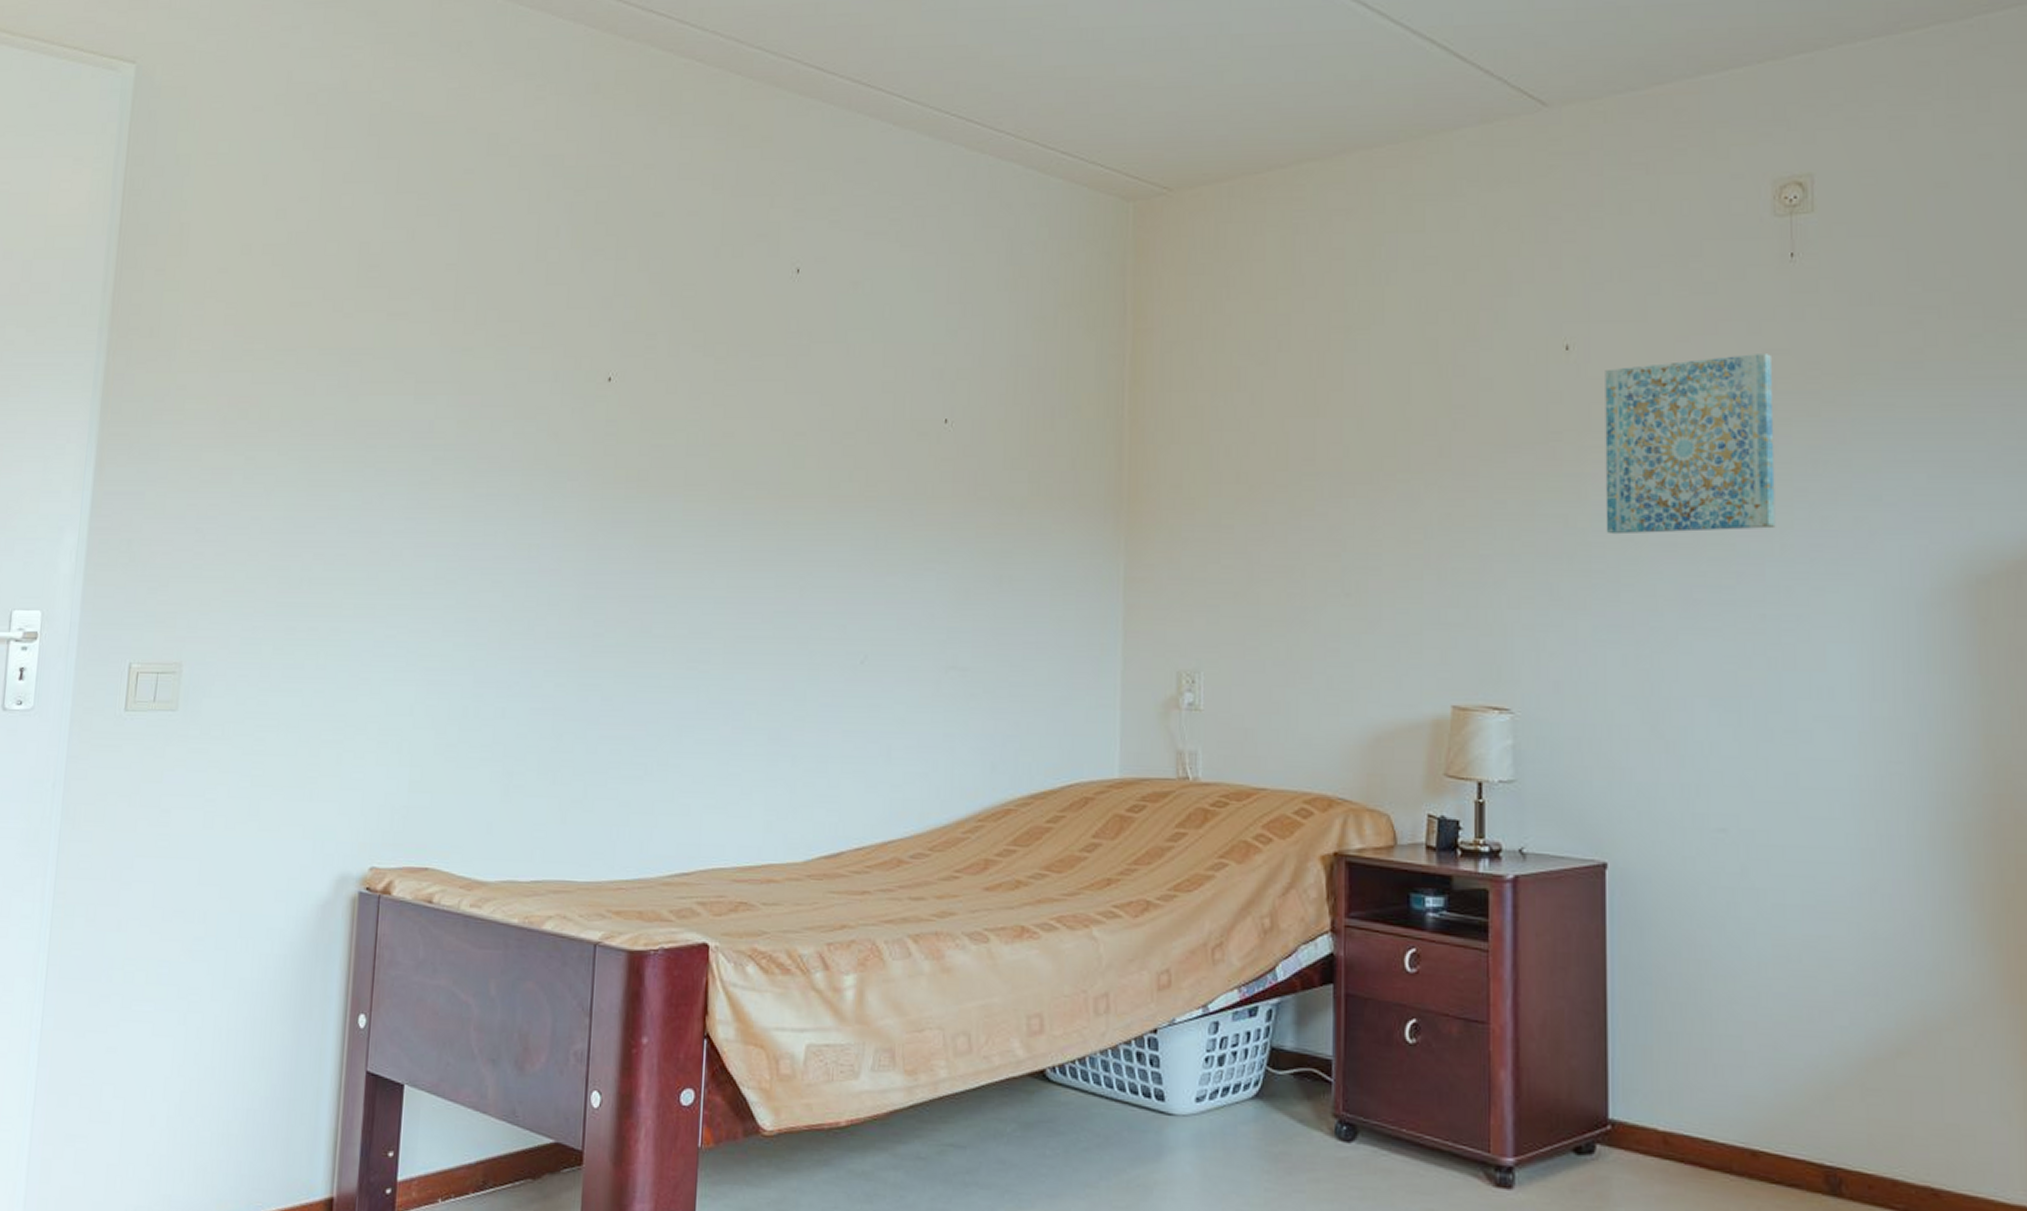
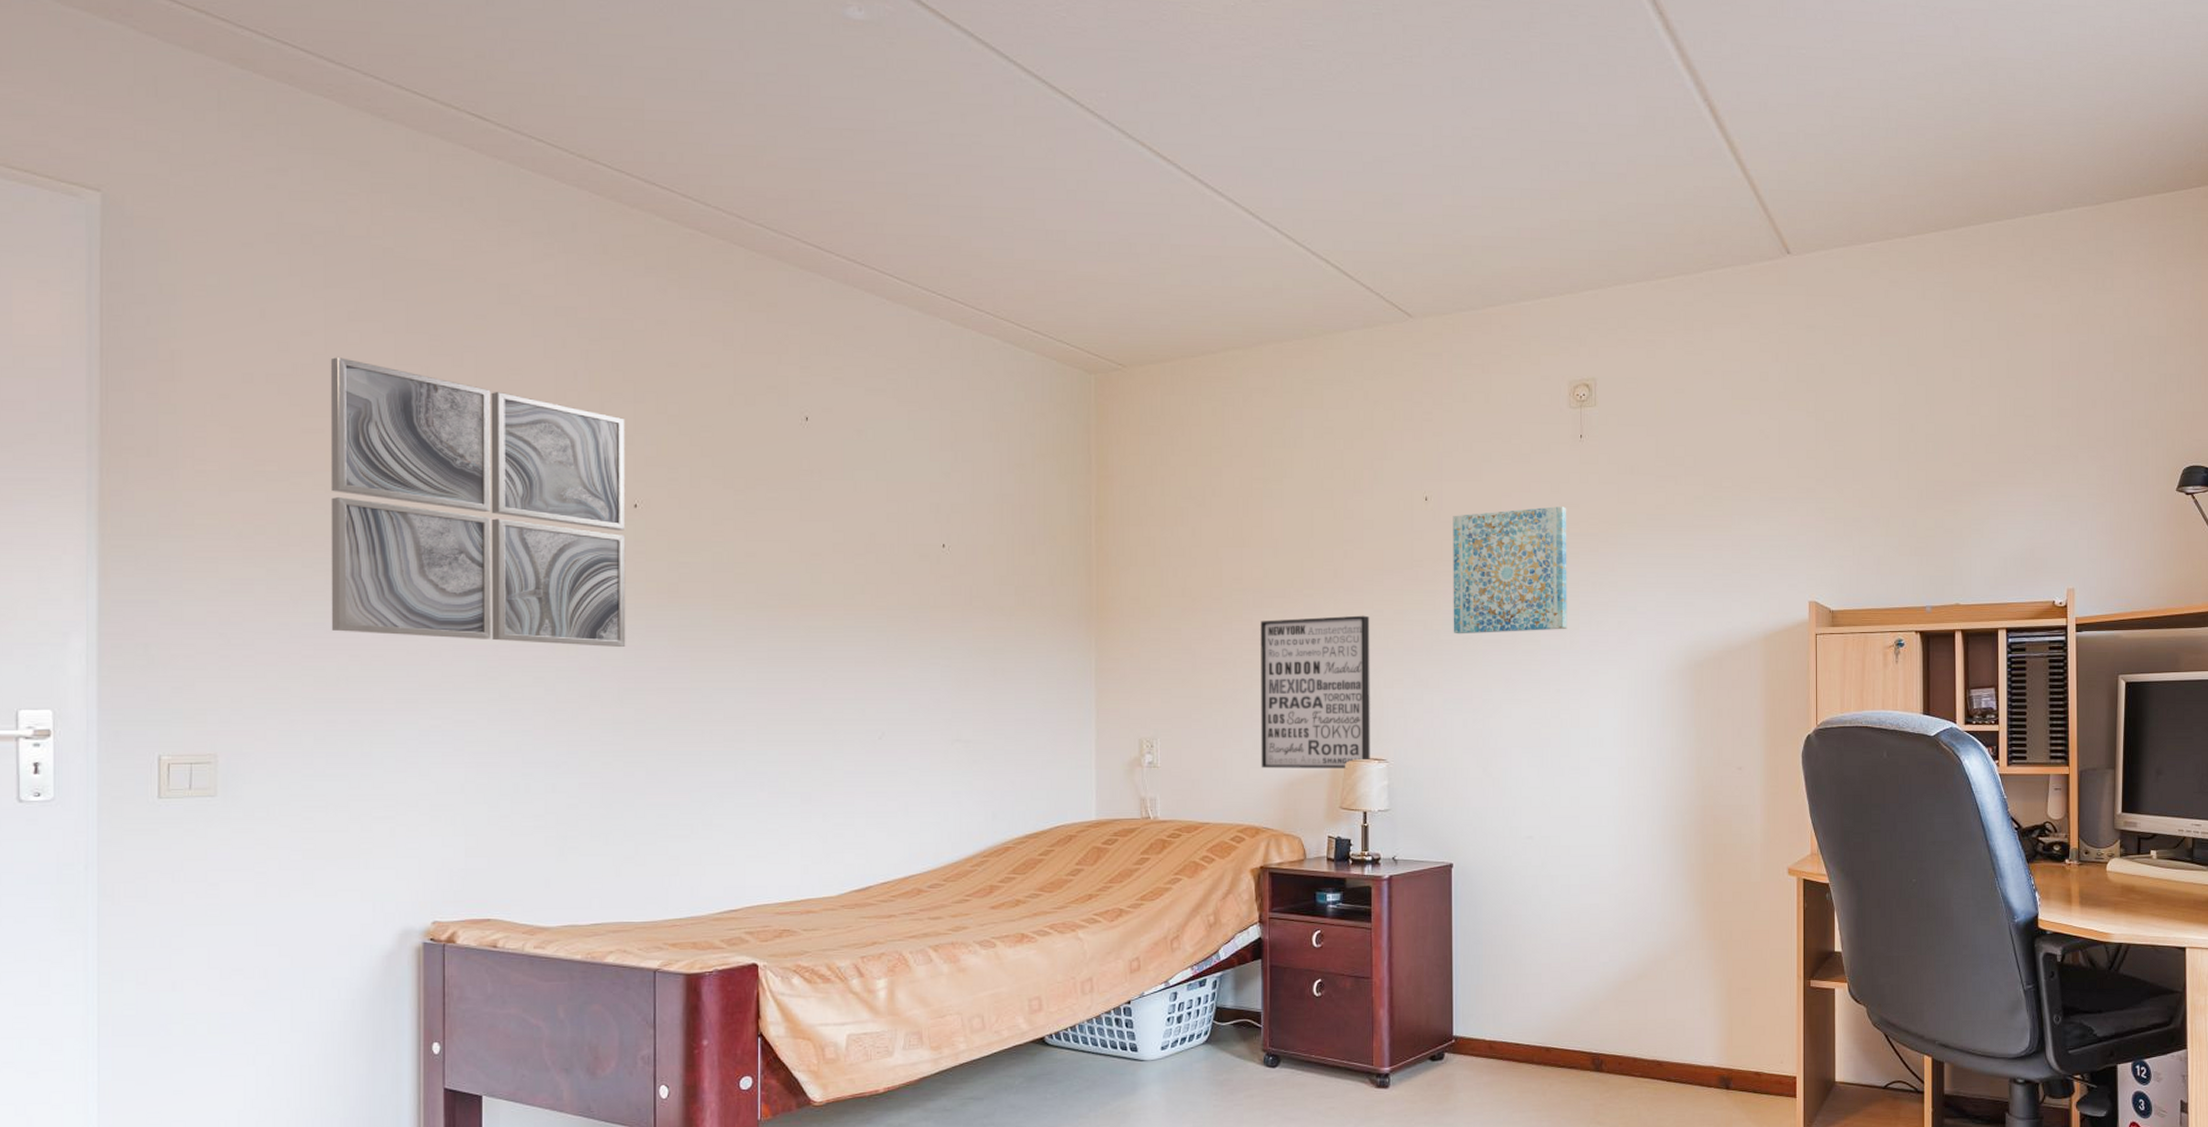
wall art: none [299,223,605,547] -> present [330,357,626,648]
wall art: none [1336,508,1488,720] -> present [1260,615,1370,769]

